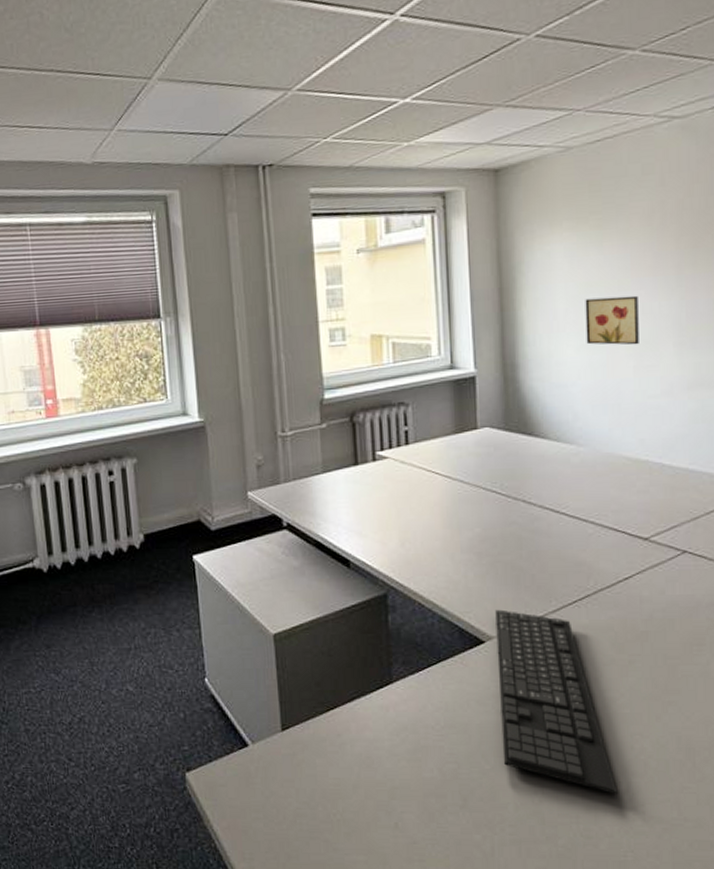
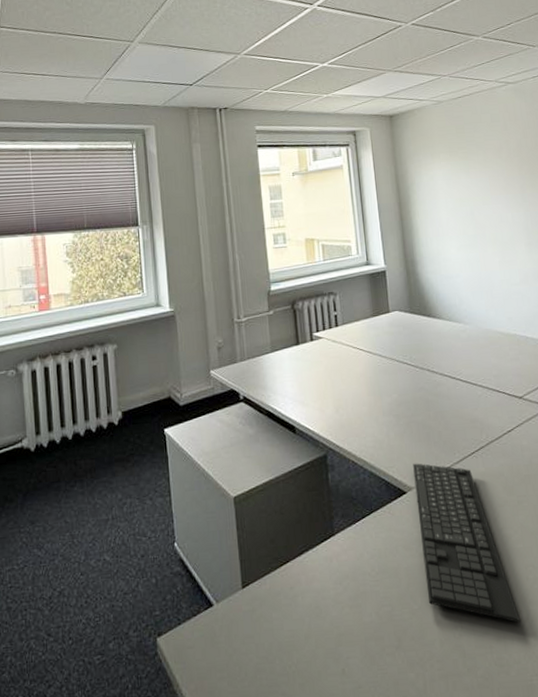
wall art: present [585,295,639,345] -> none [460,208,501,246]

